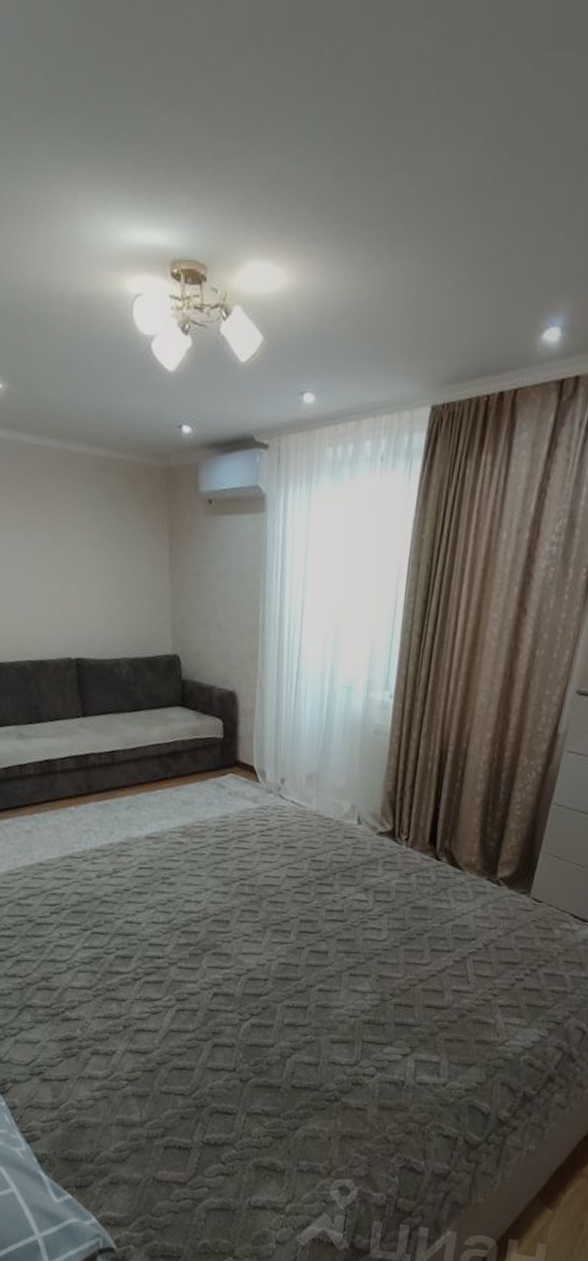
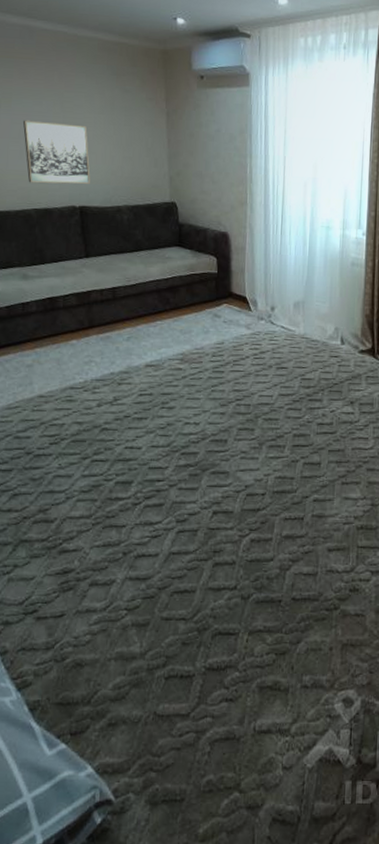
wall art: none [13,557,87,633] -> present [22,120,90,184]

